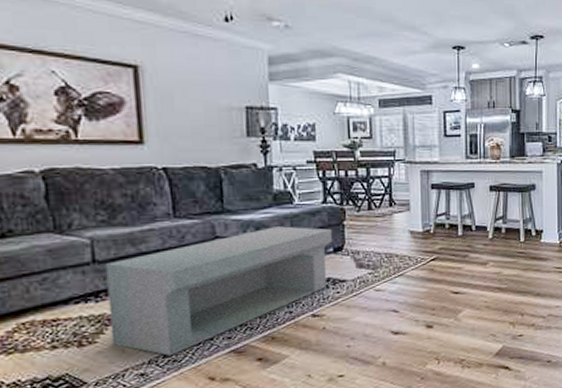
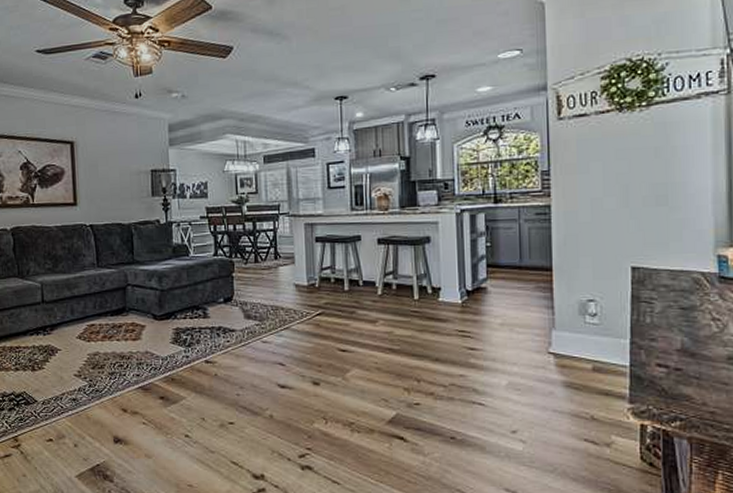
coffee table: present [105,226,332,356] -> none [50,276,222,385]

